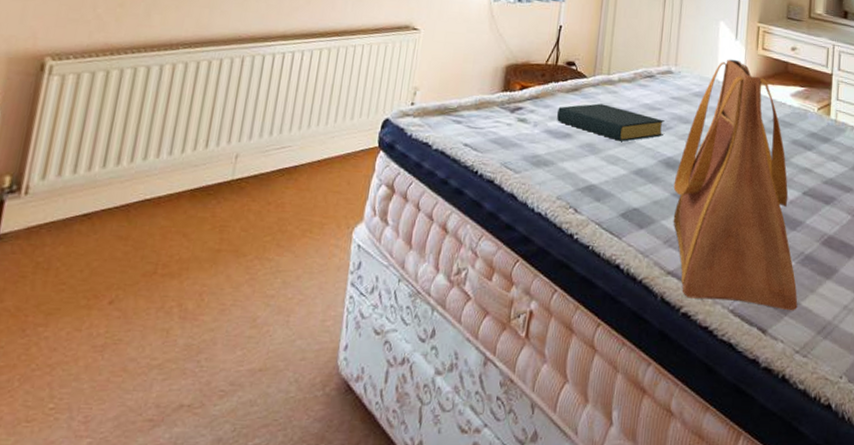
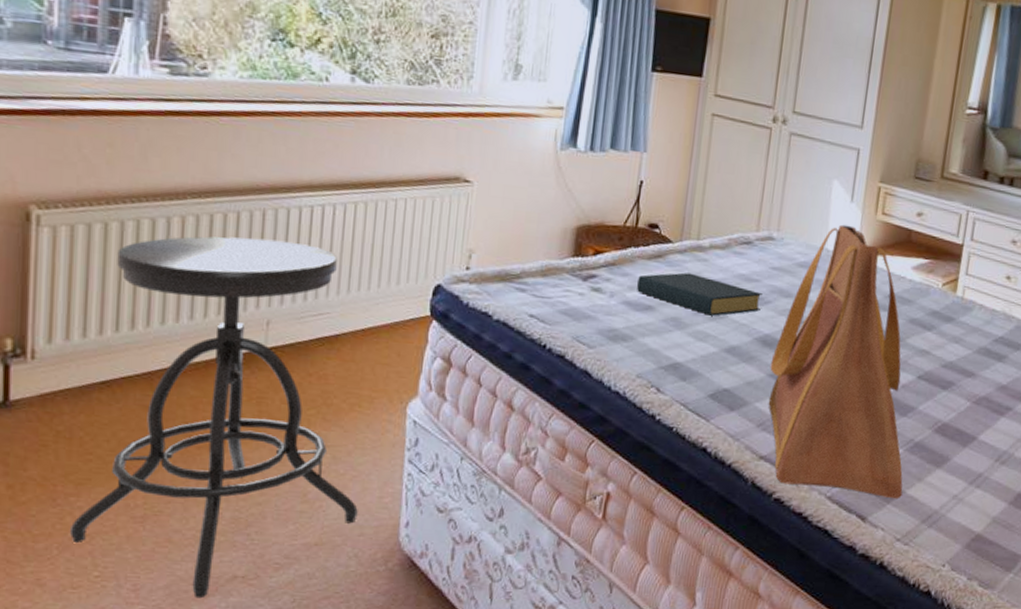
stool: none [32,80,302,430] -> present [69,236,358,599]

